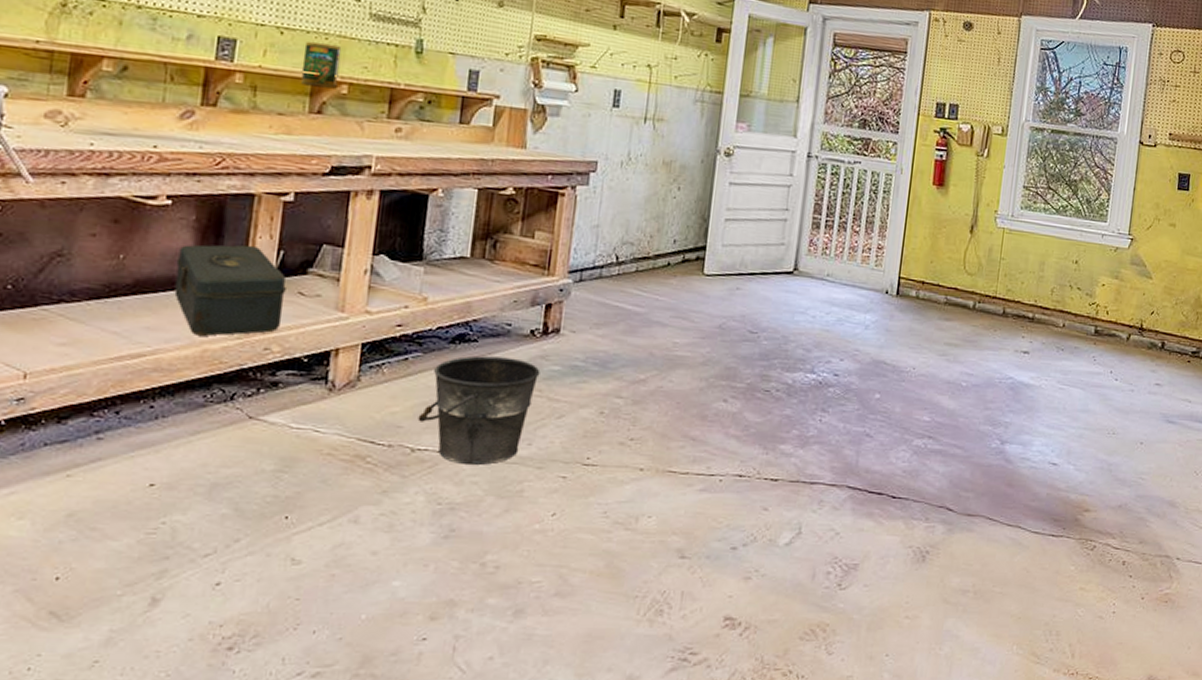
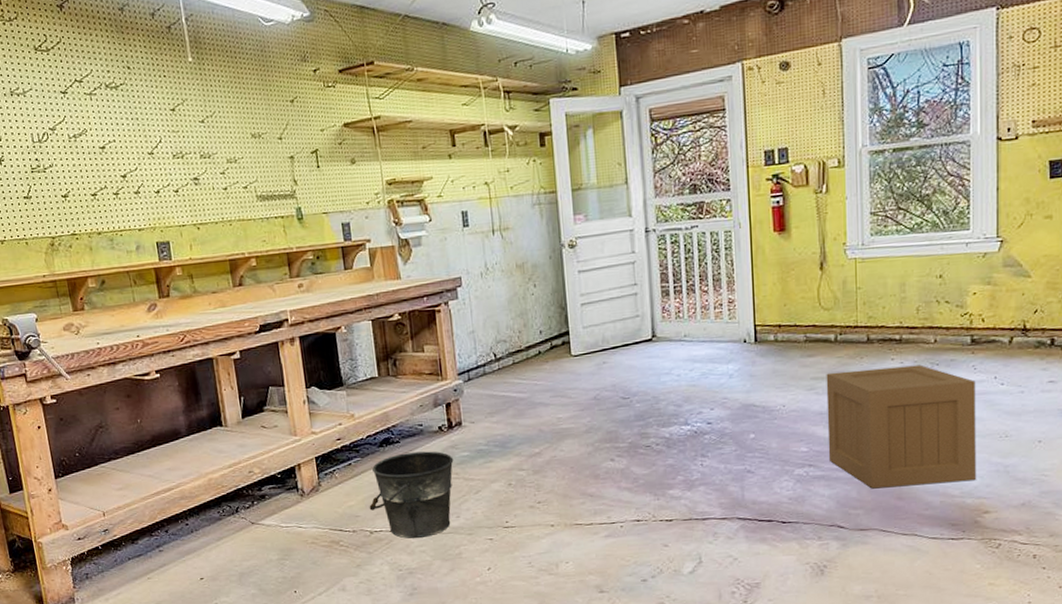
toolbox: present [174,244,286,336] -> none [174,396,255,469]
can: present [301,42,342,89] -> none [217,228,248,266]
wooden box: none [948,340,1094,476] -> present [826,364,976,489]

